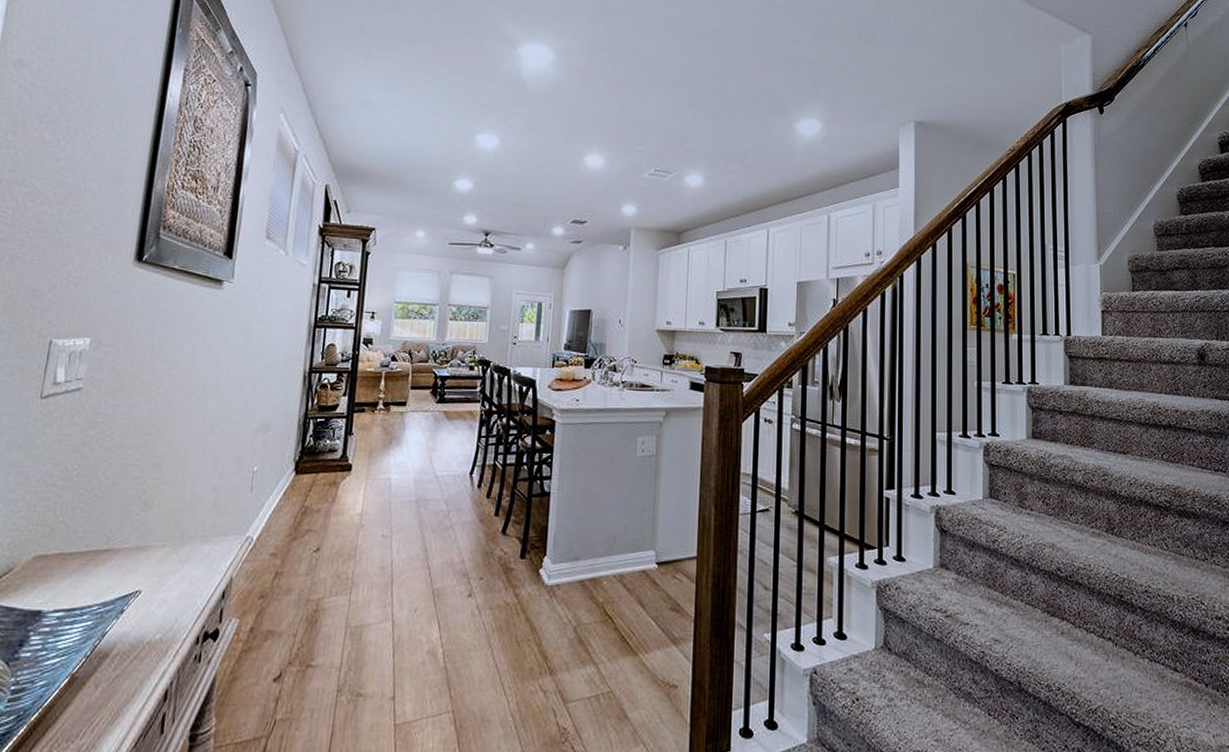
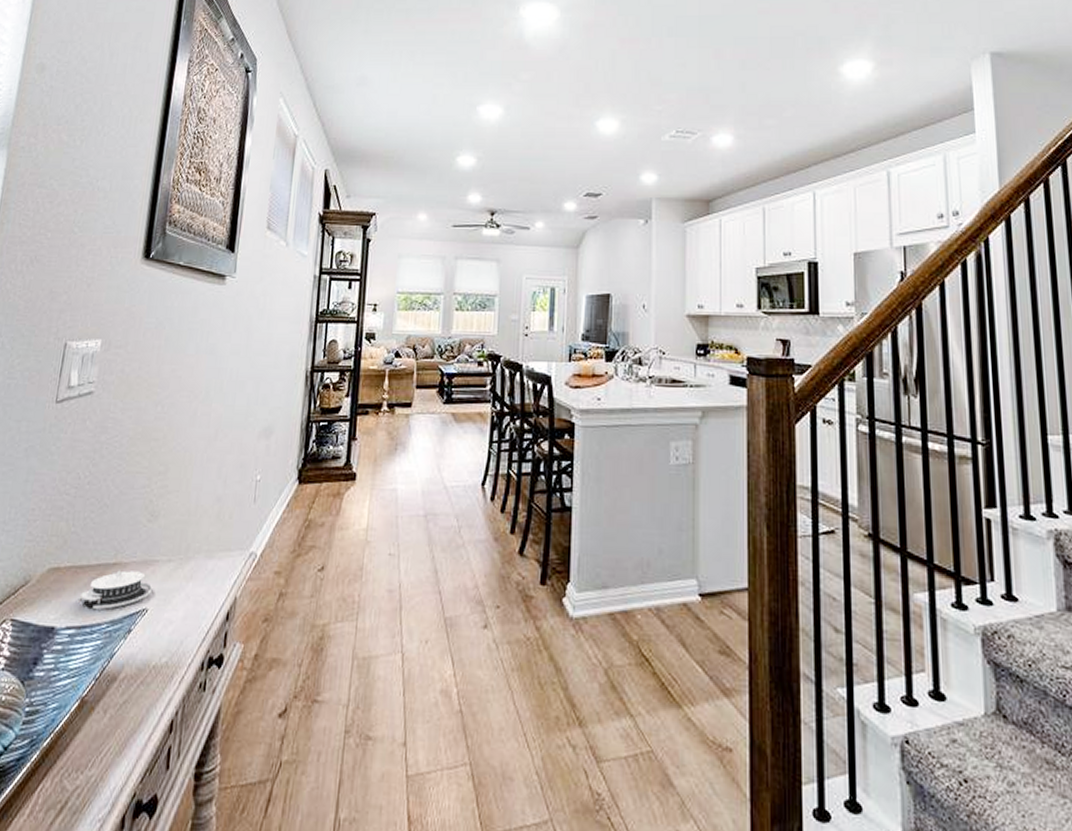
architectural model: none [67,554,147,594] -> present [79,568,153,610]

